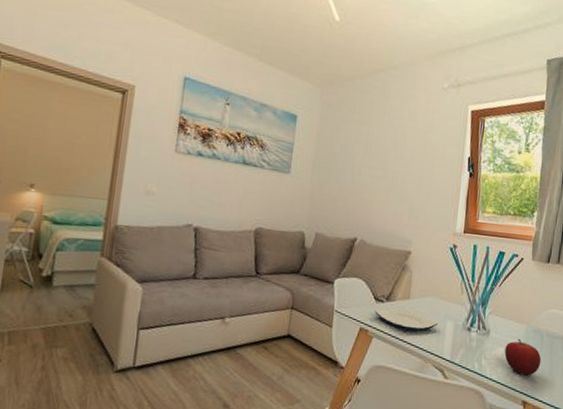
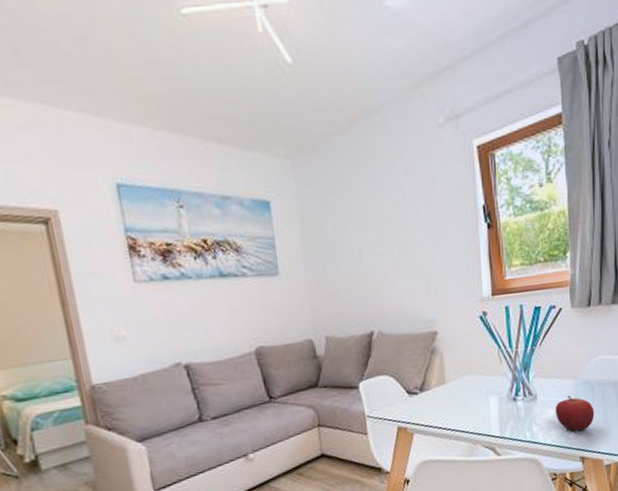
plate: present [374,308,438,331] -> none [410,394,480,417]

